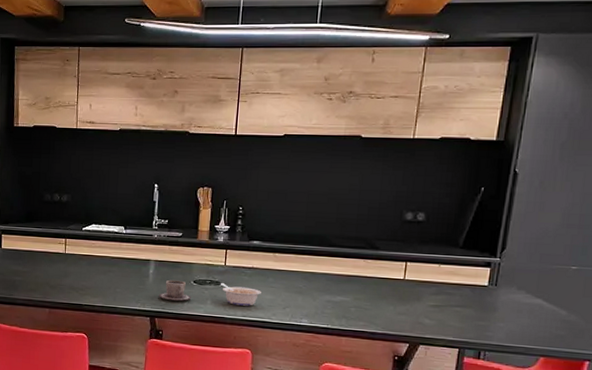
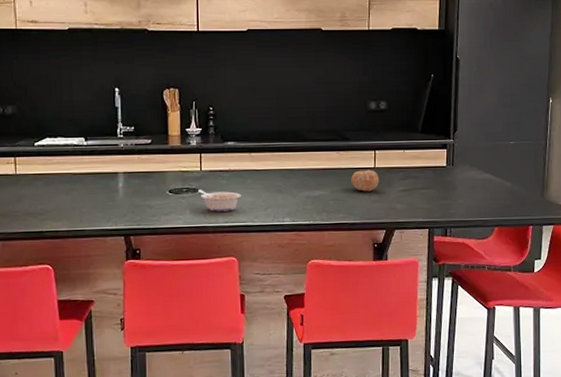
cup: present [158,279,192,301] -> none [131,191,169,215]
fruit: none [376,280,408,303] -> present [351,170,380,192]

